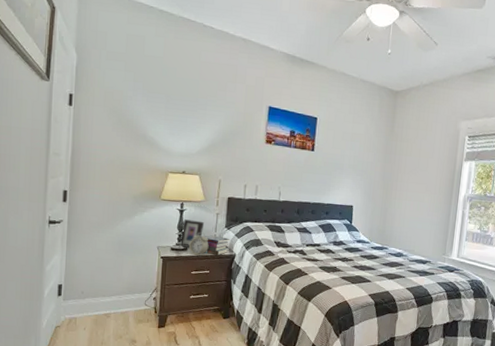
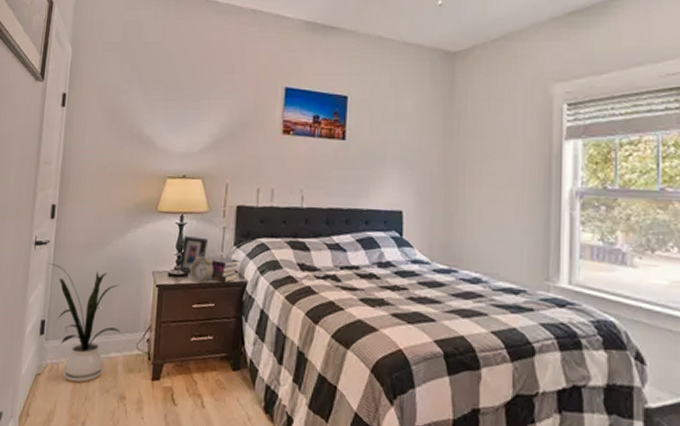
house plant: none [63,239,131,332] -> present [49,263,121,383]

